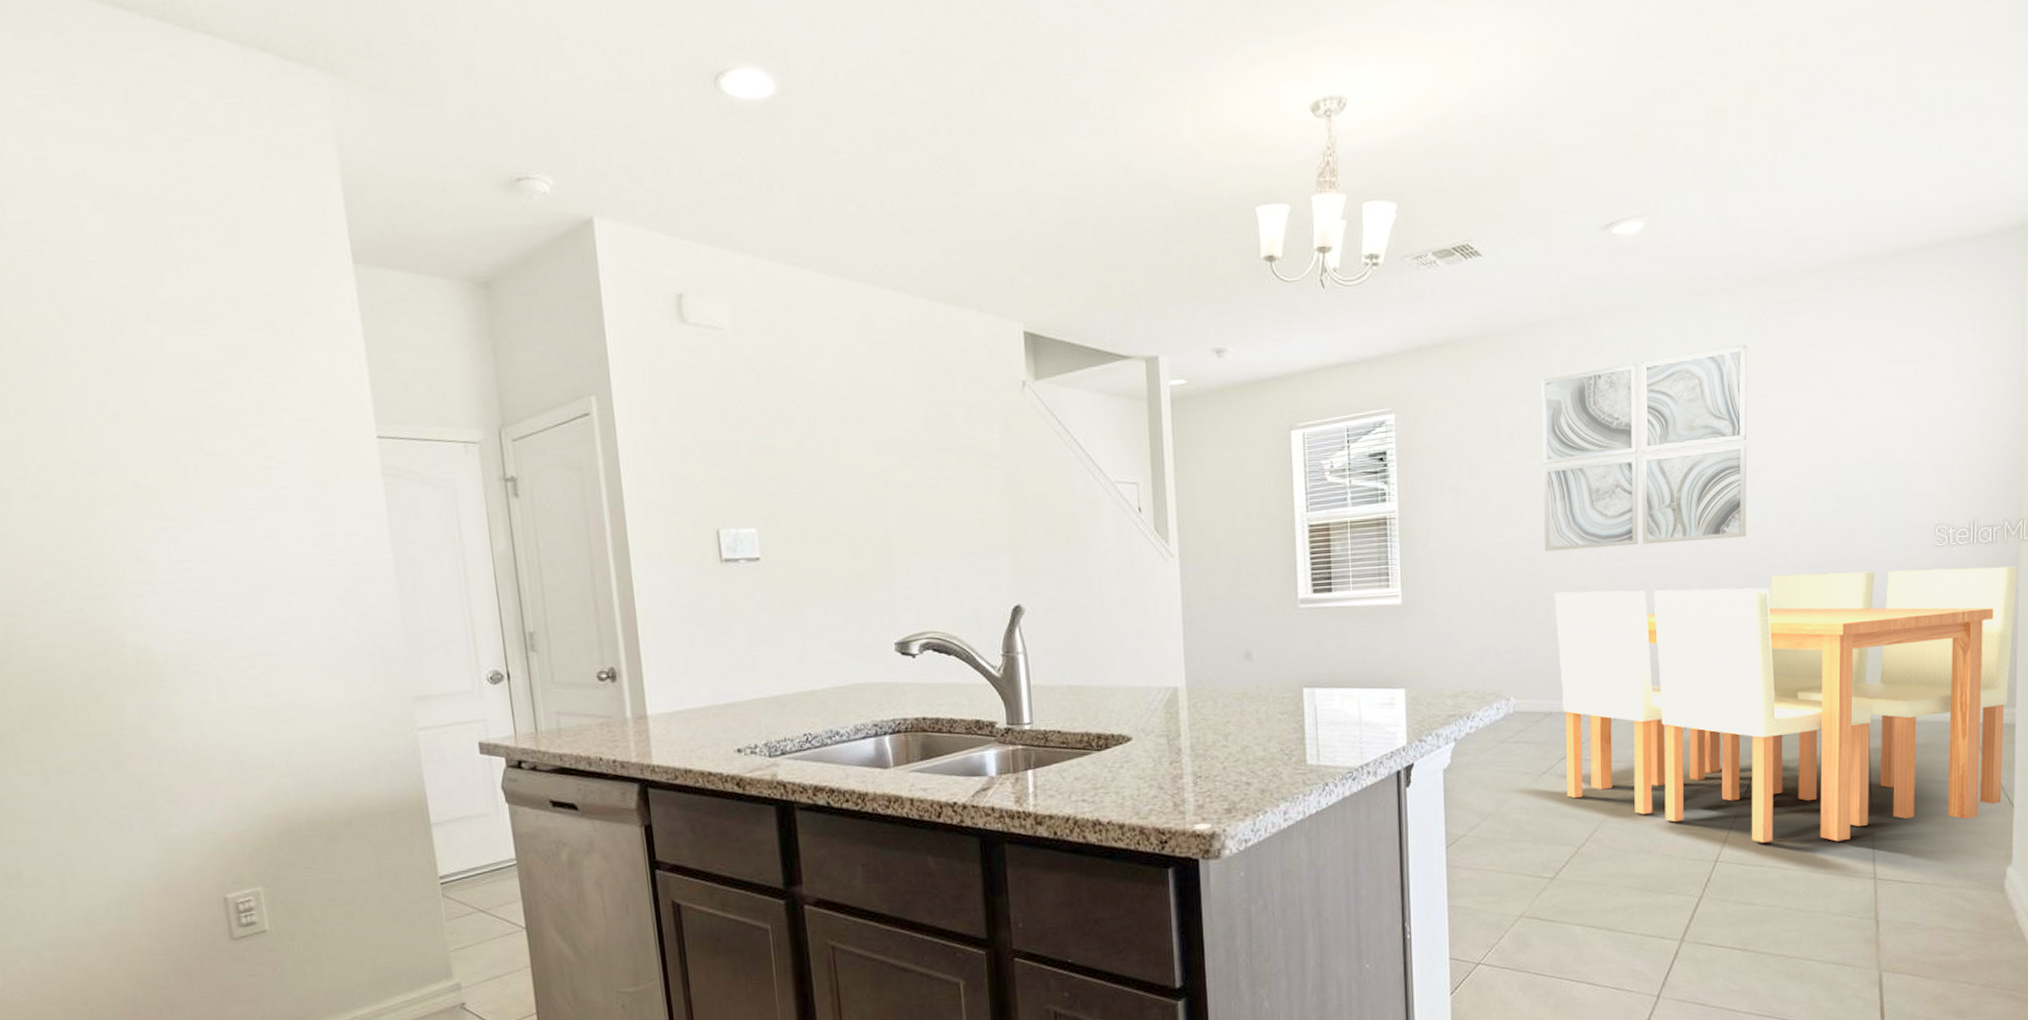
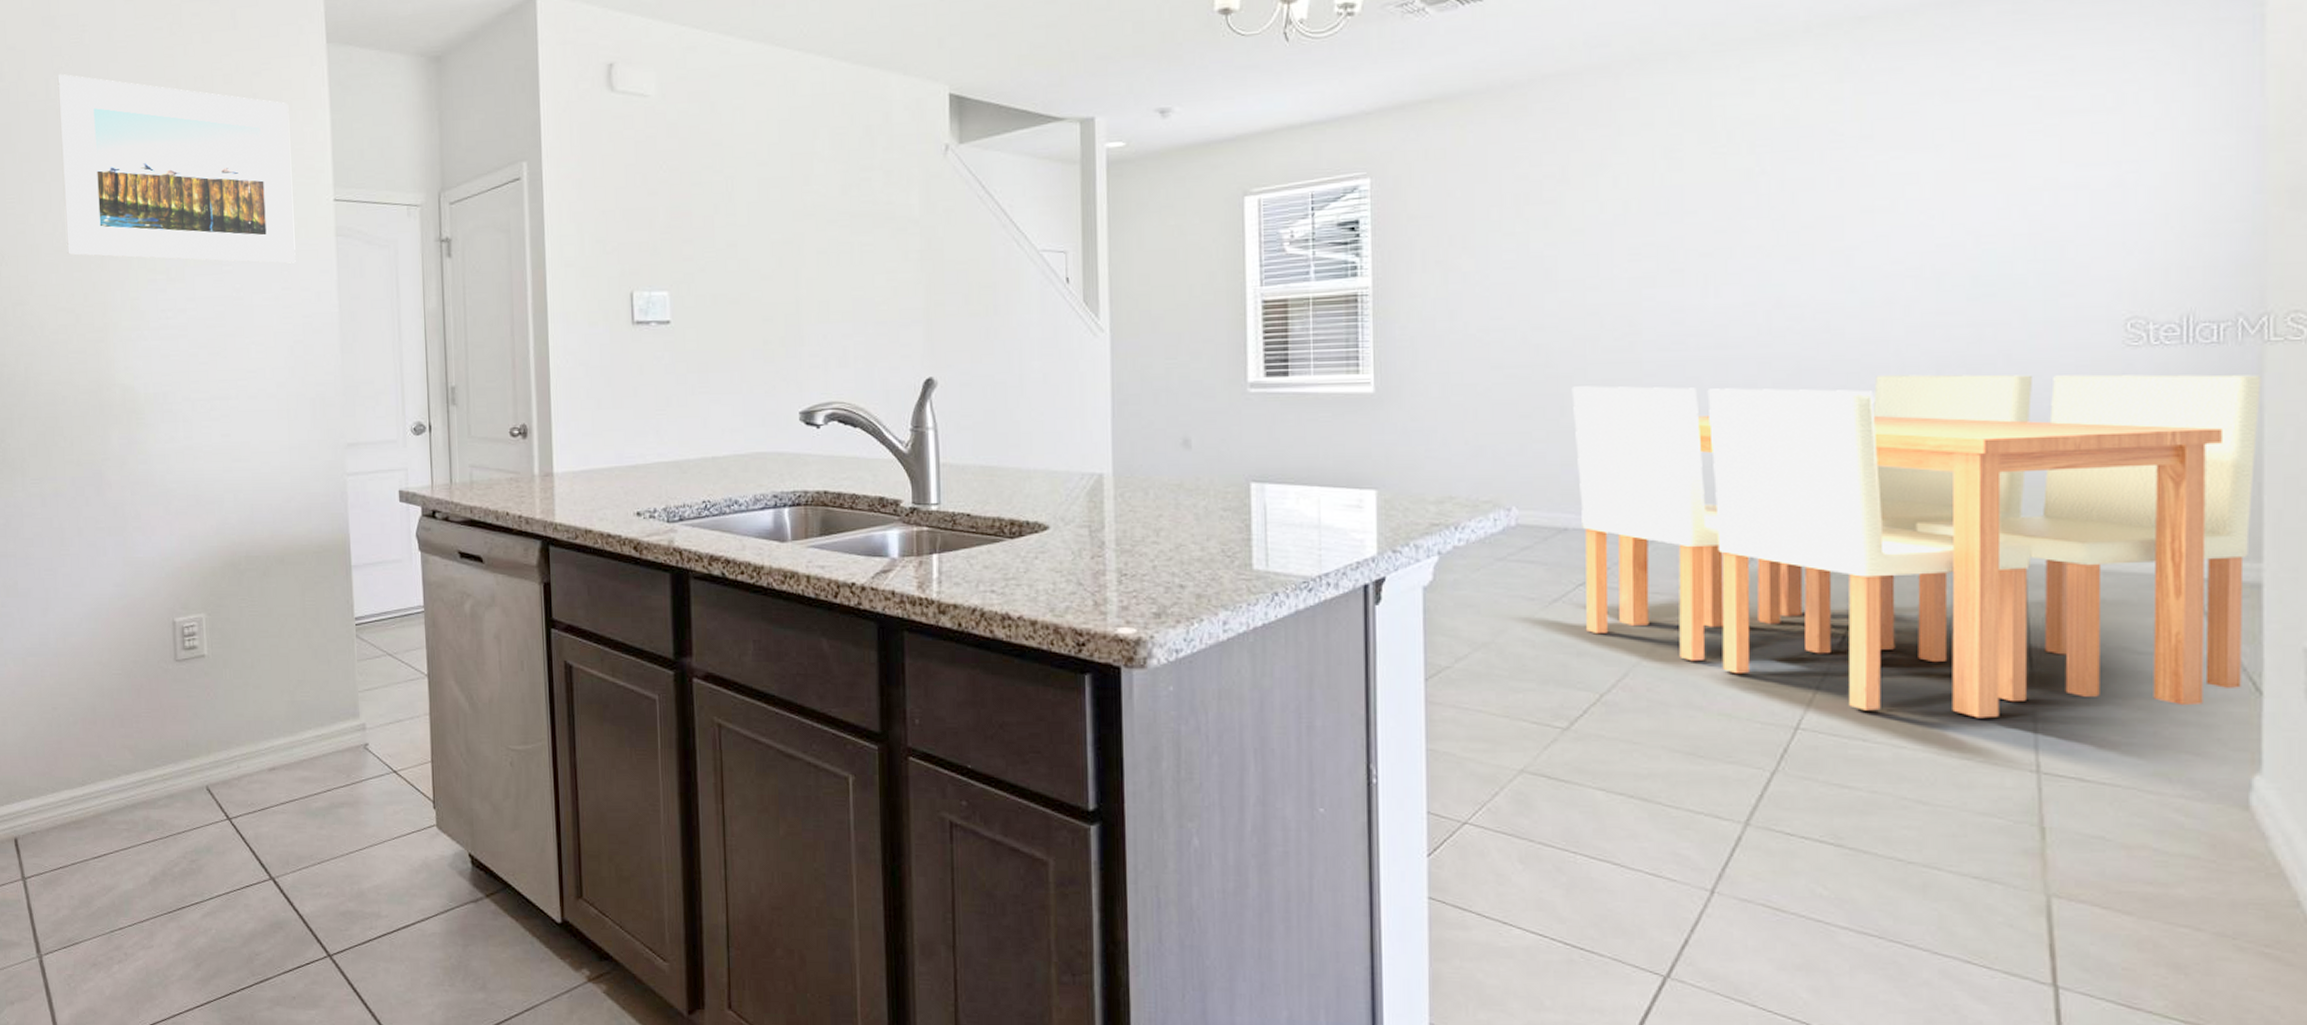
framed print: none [10,291,337,507] -> present [56,73,296,264]
wall art: present [1541,345,1747,552] -> none [1558,95,1841,338]

